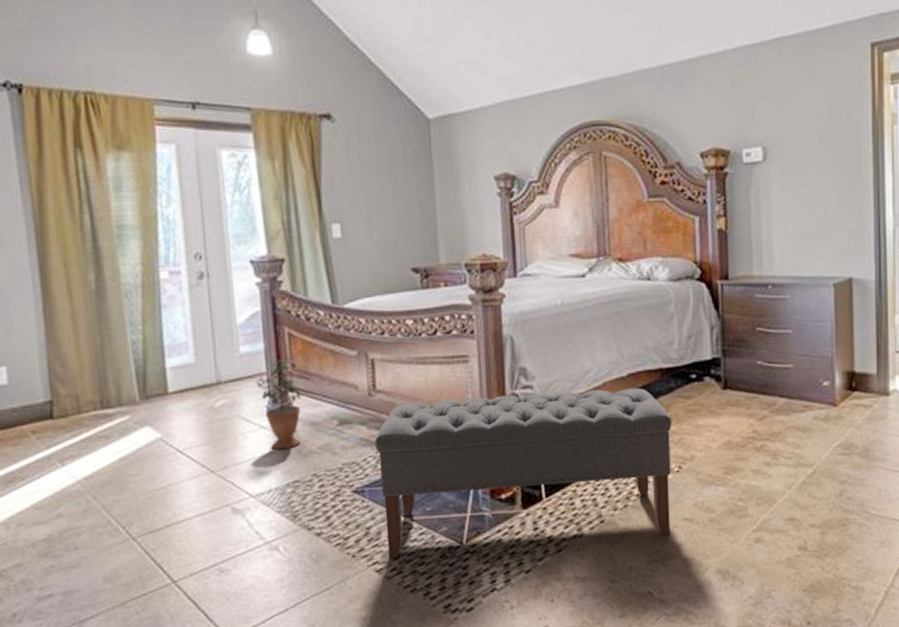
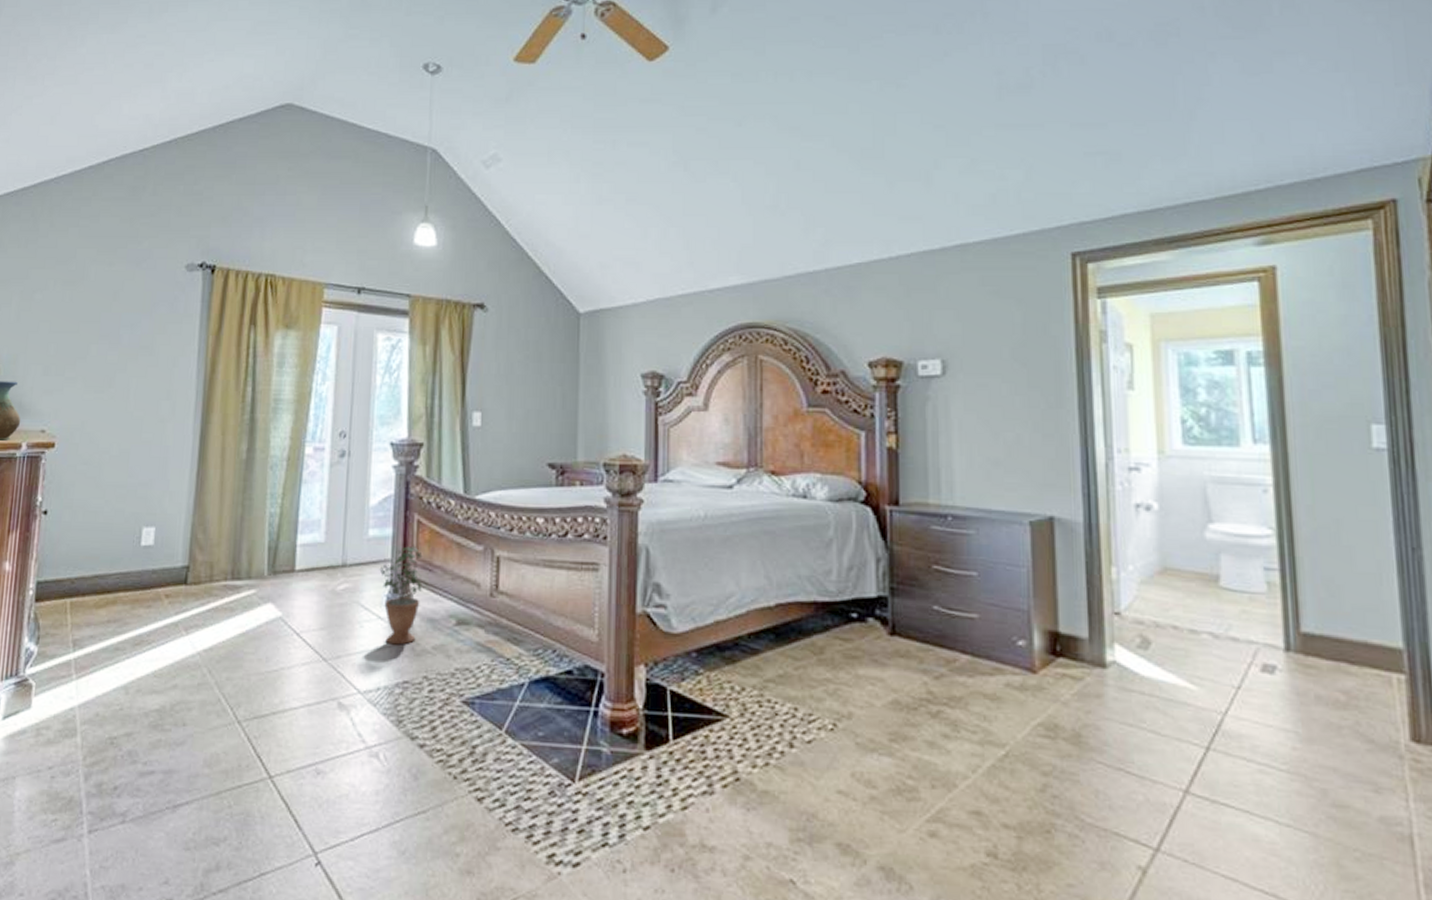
bench: present [374,388,672,559] -> none [491,609,826,810]

